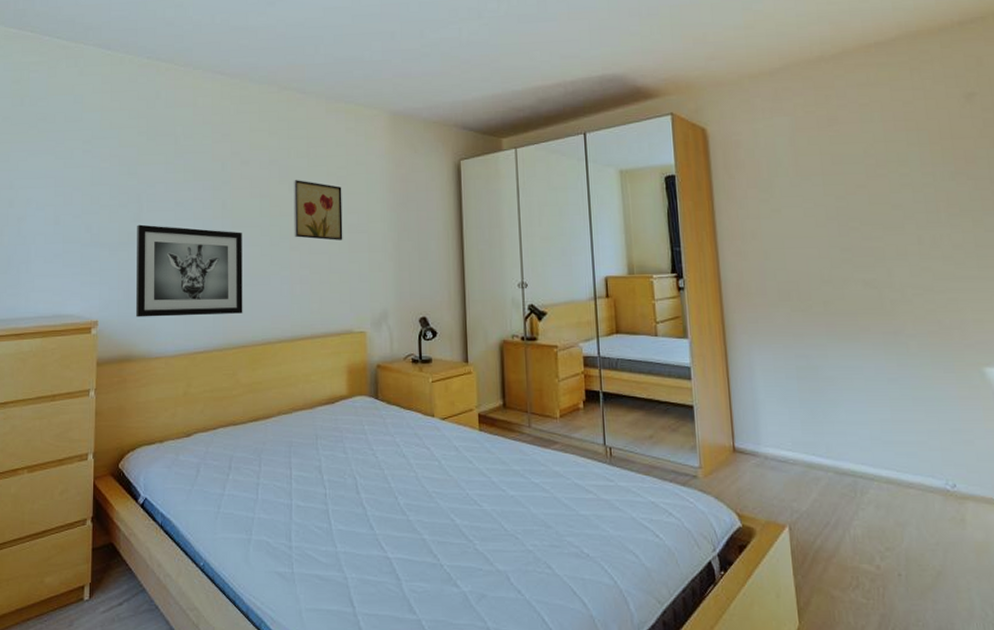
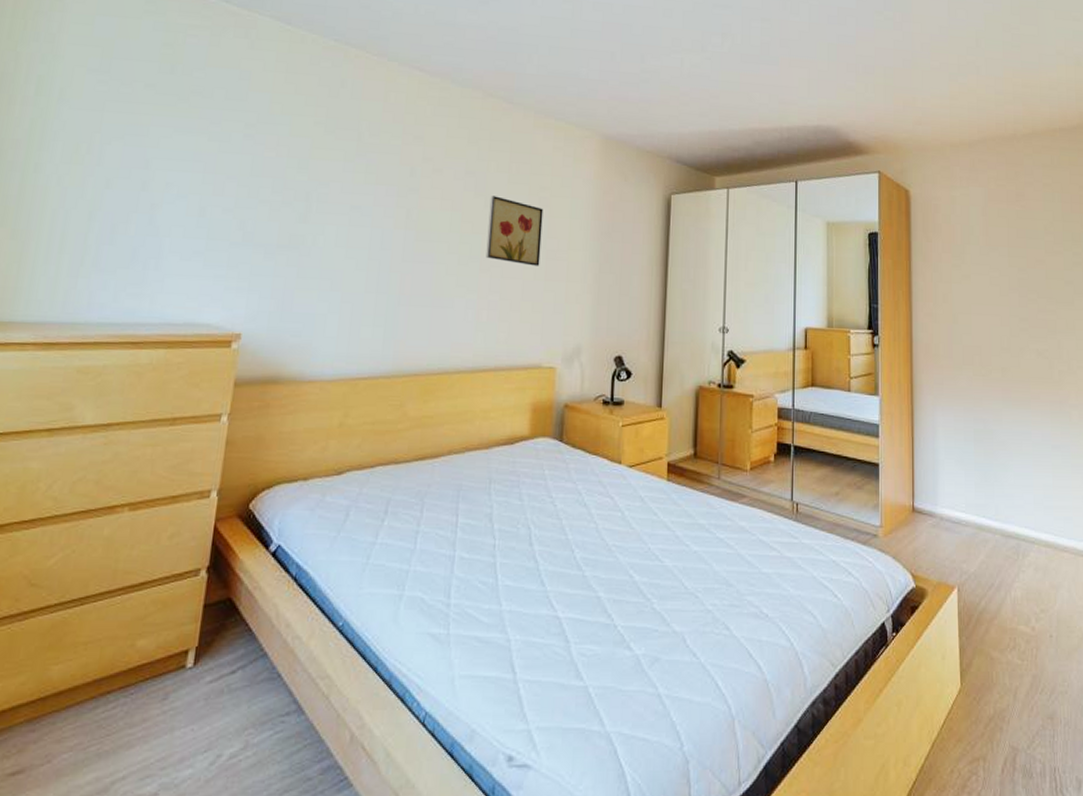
wall art: present [135,224,243,317] -> none [289,226,427,338]

